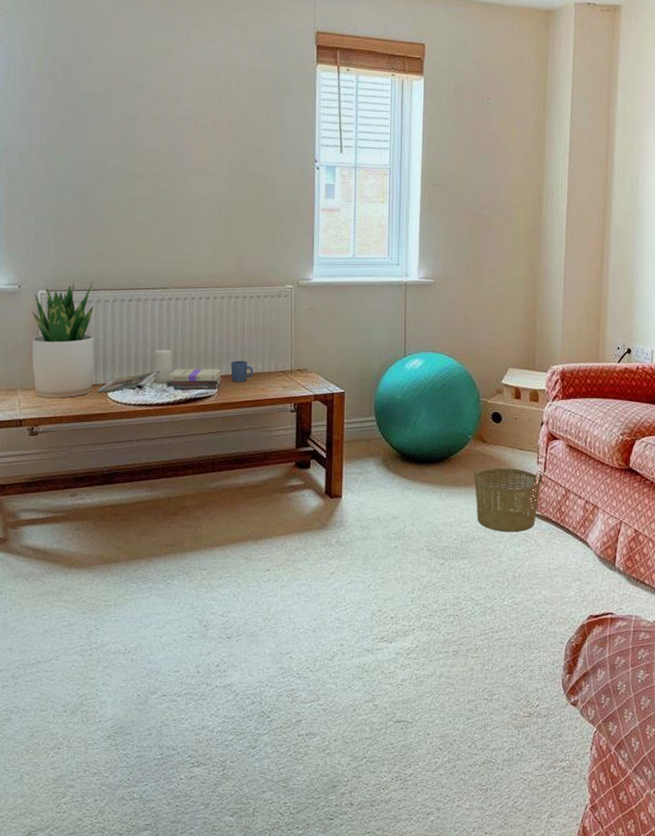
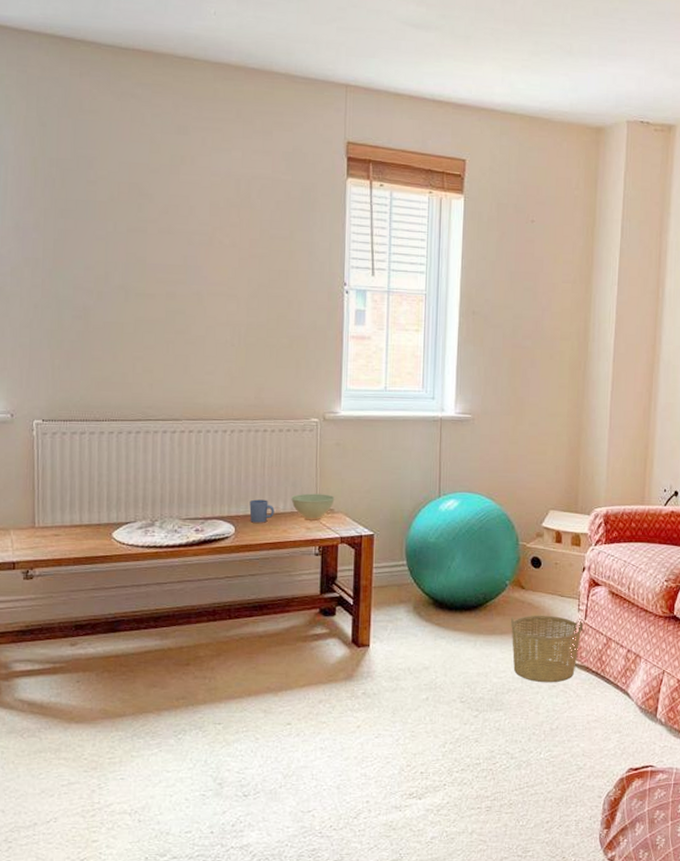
planter: present [32,280,95,399] -> none [26,409,98,539]
magazine: present [97,370,160,393] -> none [100,509,171,533]
candle: present [152,349,174,384] -> none [163,486,186,525]
books: present [166,369,221,391] -> none [178,507,239,532]
bowl: none [268,354,308,380] -> present [291,493,335,521]

